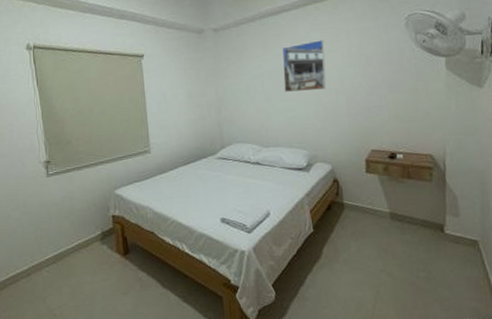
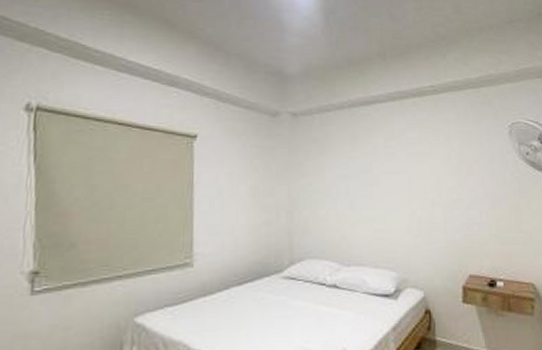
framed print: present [282,40,326,92] -> none [372,140,422,198]

